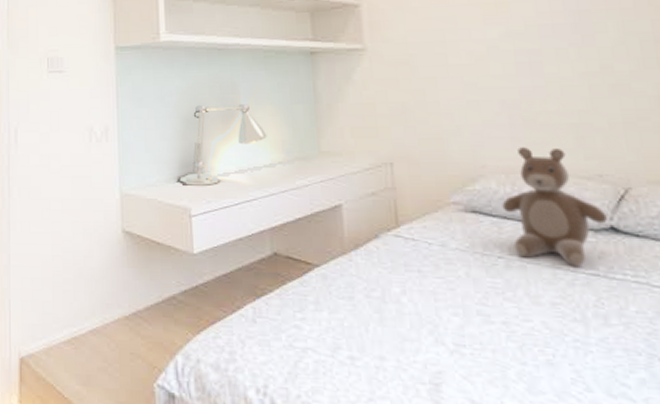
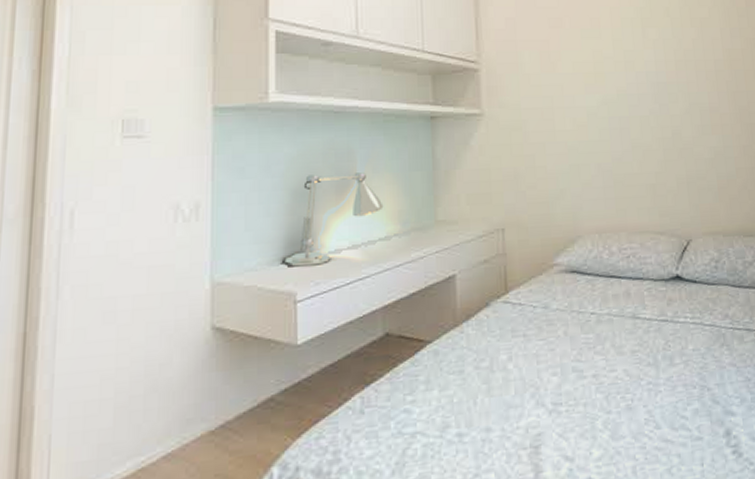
bear: present [502,147,609,266] -> none [595,207,675,314]

